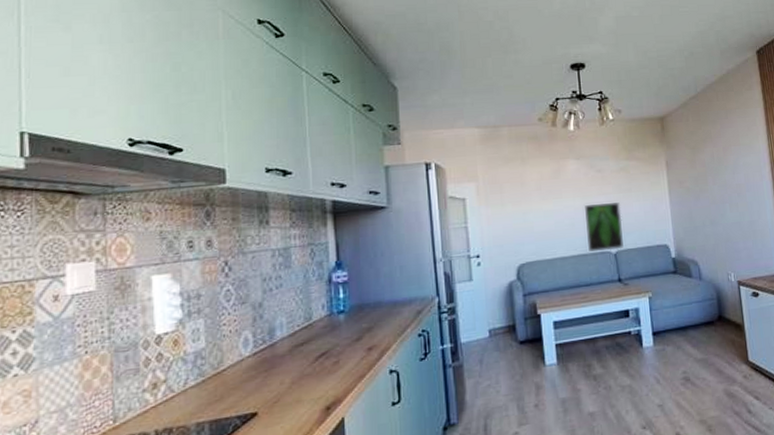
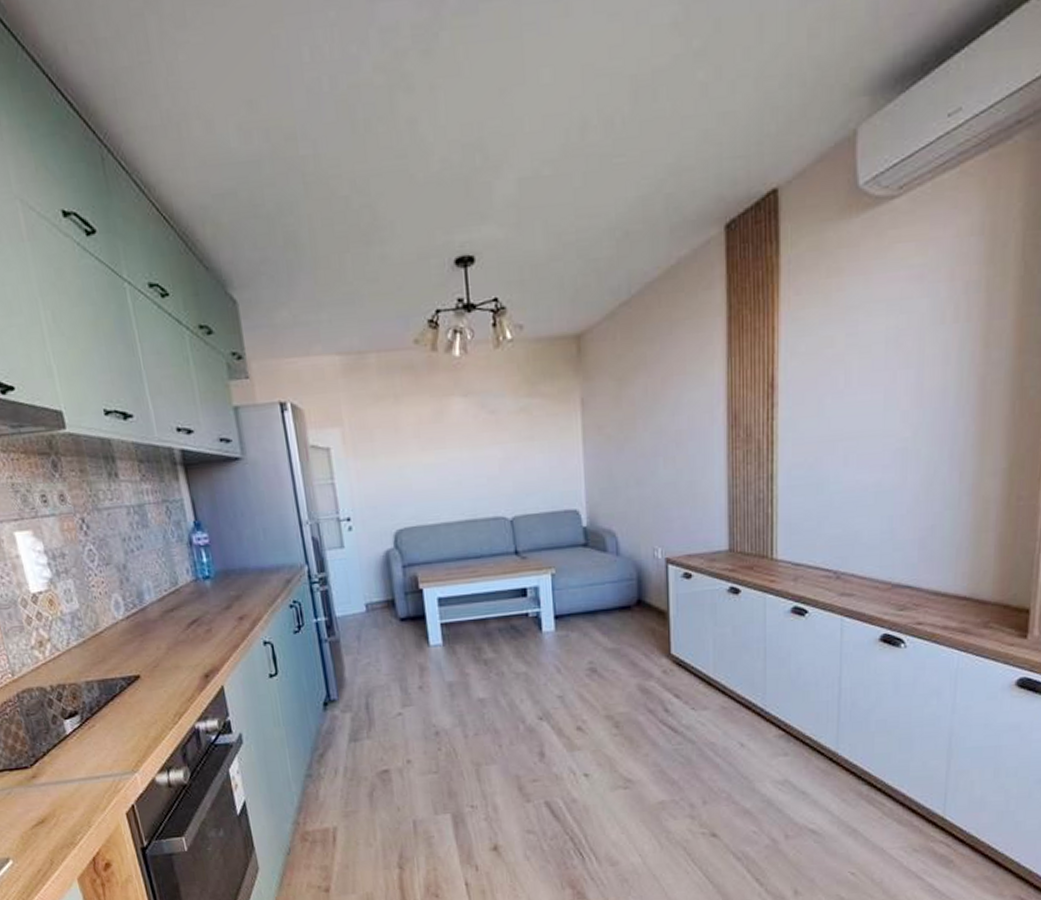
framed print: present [585,202,624,252] -> none [474,454,522,517]

